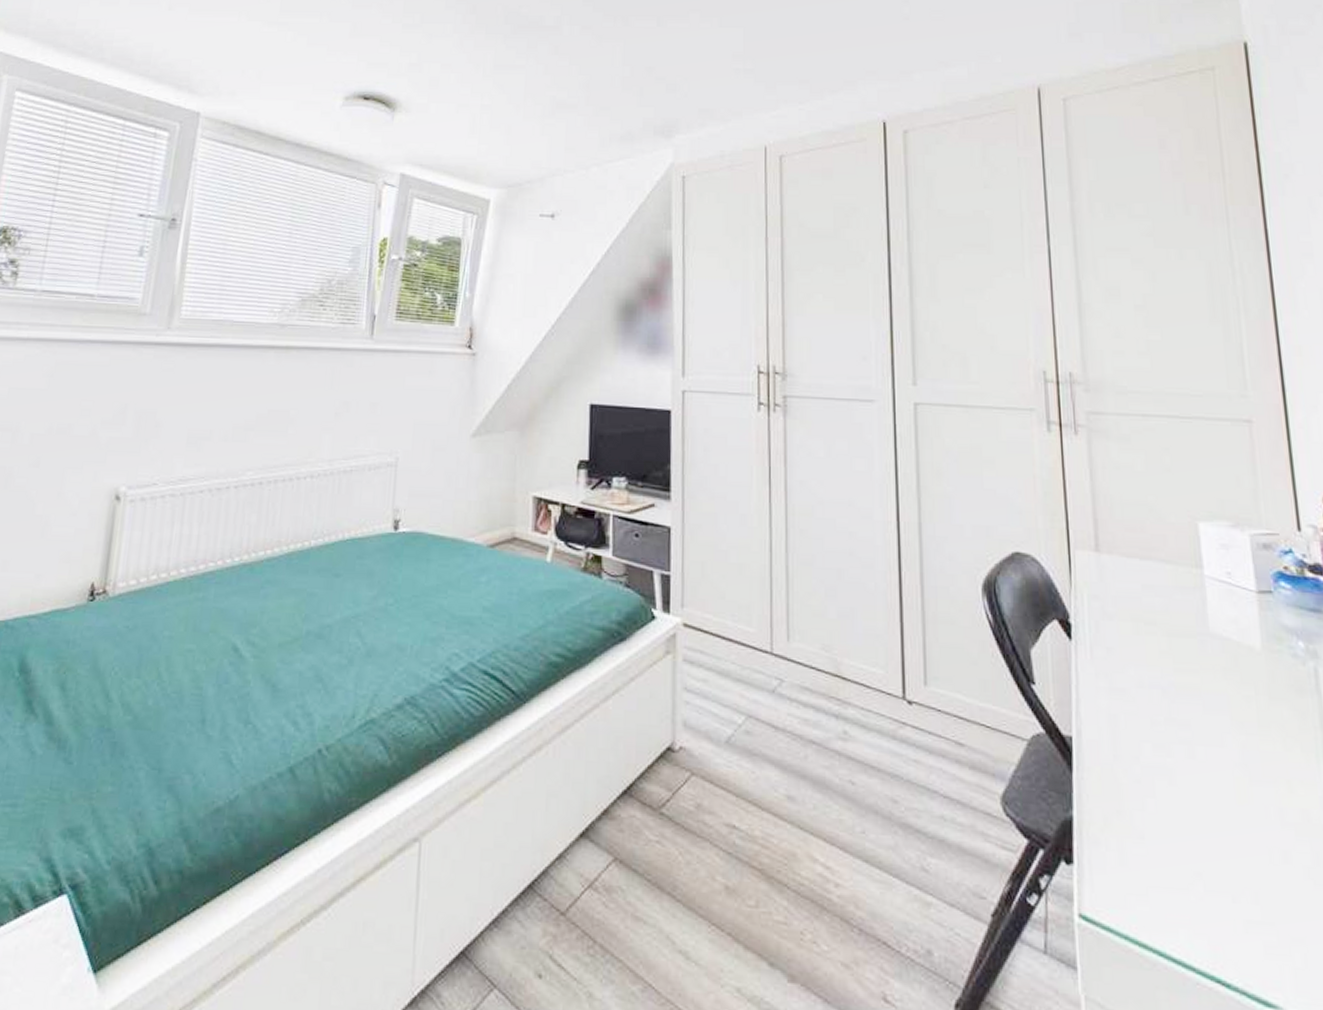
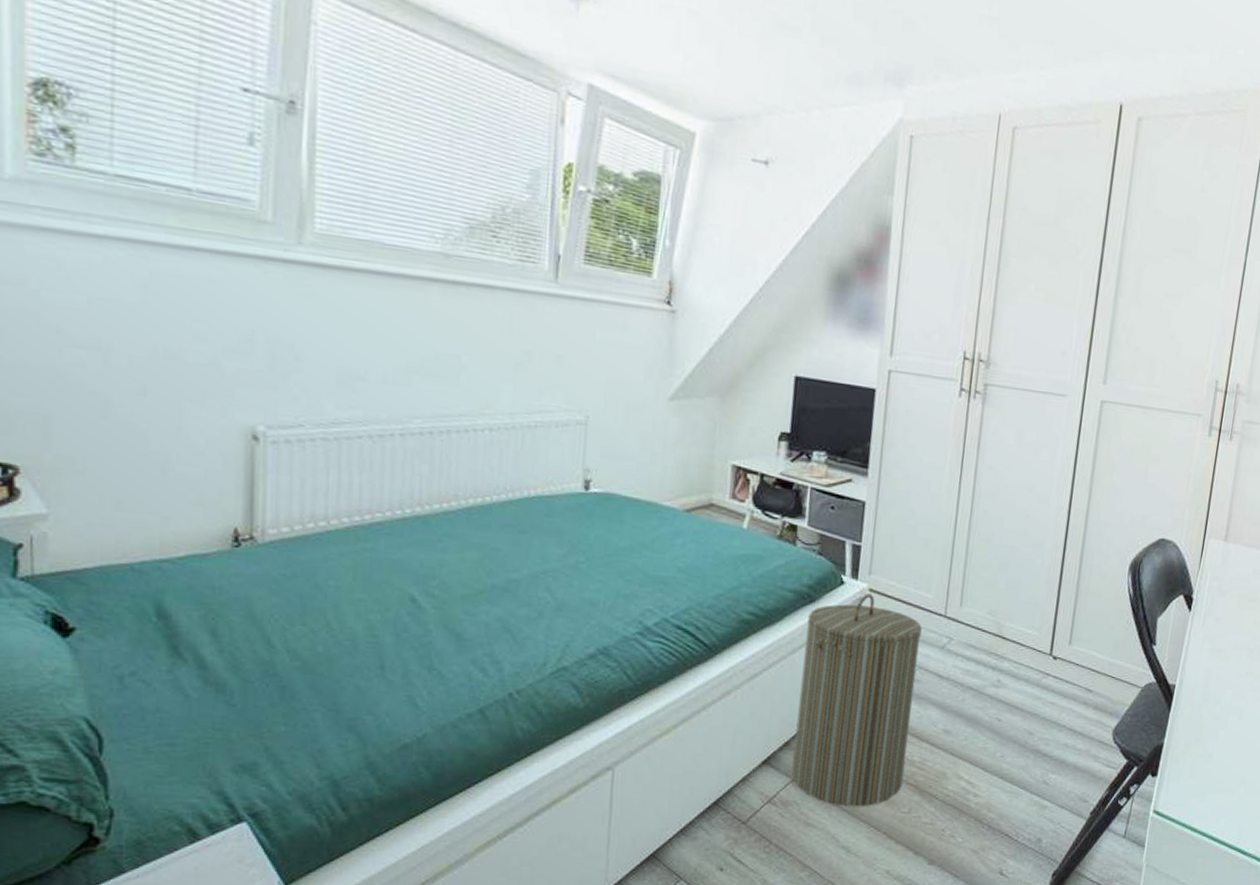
laundry hamper: none [613,629,747,897] -> present [792,593,922,807]

